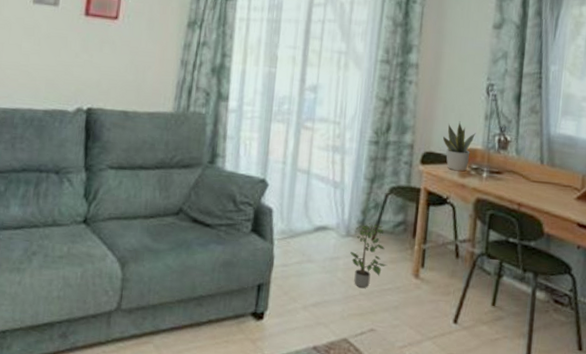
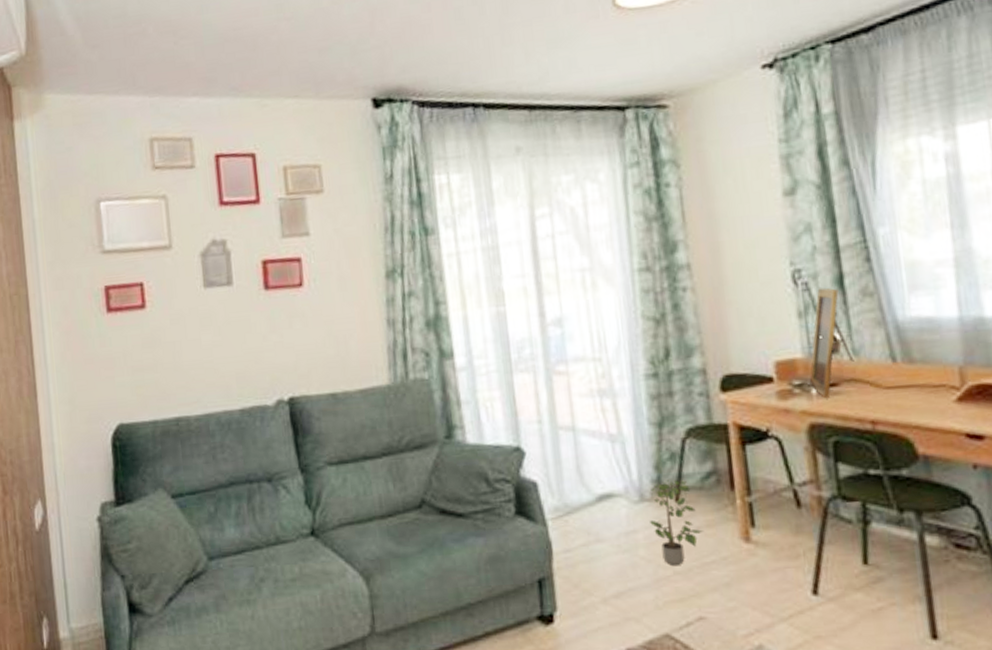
potted plant: present [443,121,476,172] -> none [745,326,790,393]
picture frame: none [482,100,516,182] -> present [809,288,855,399]

